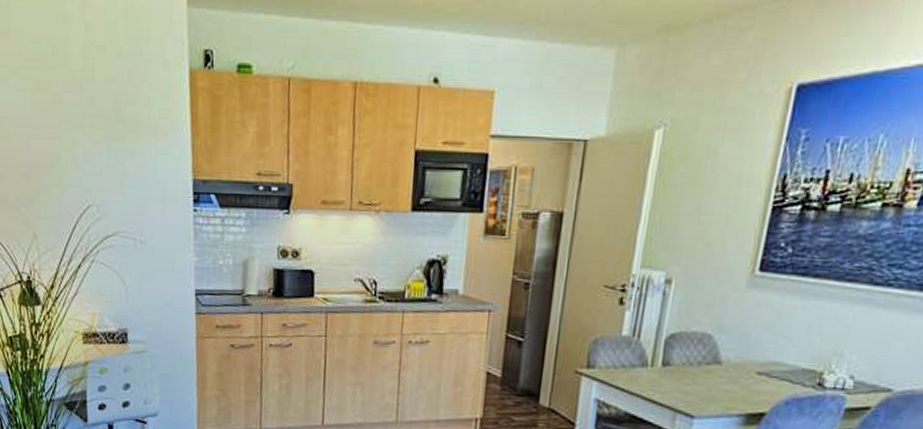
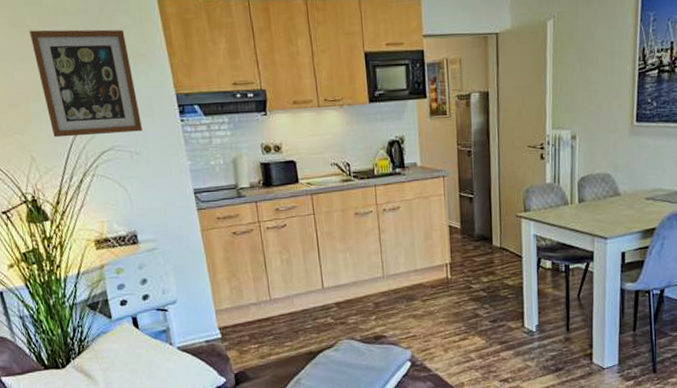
wall art: none [51,96,152,218] -> present [28,29,142,138]

